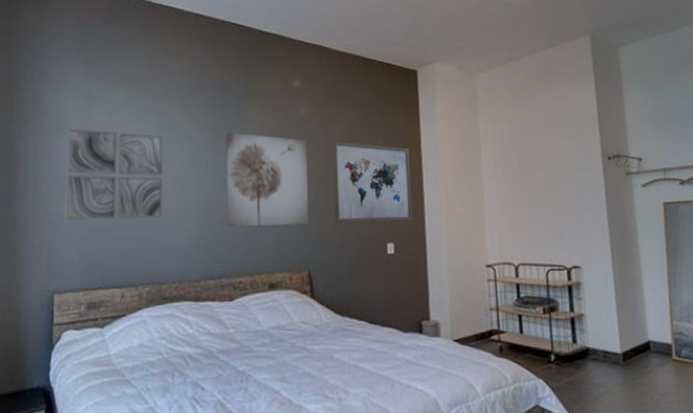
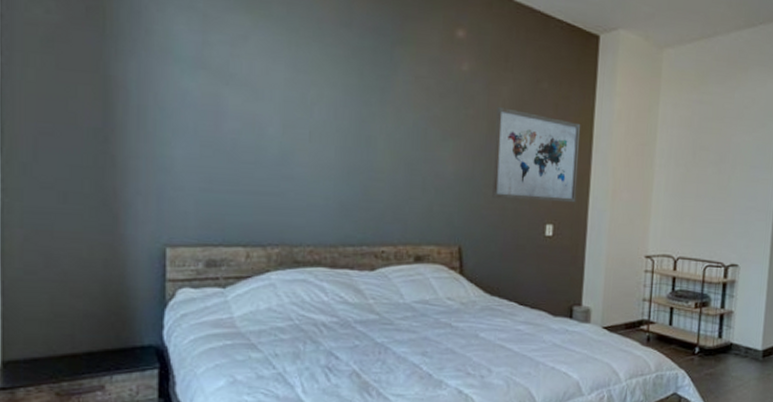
wall art: present [65,127,164,221] -> none [177,53,299,174]
wall art: present [226,133,309,228] -> none [370,83,467,196]

